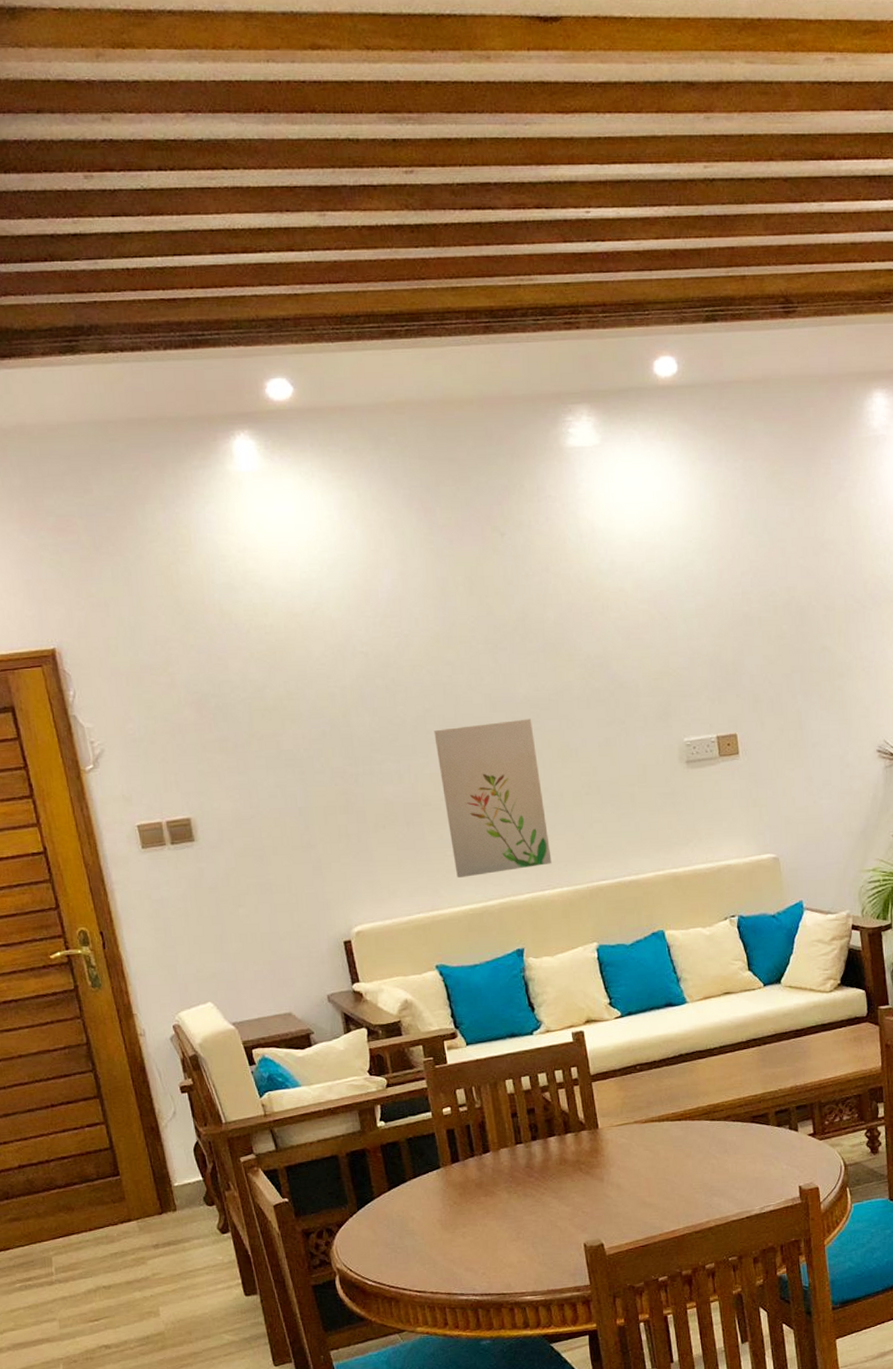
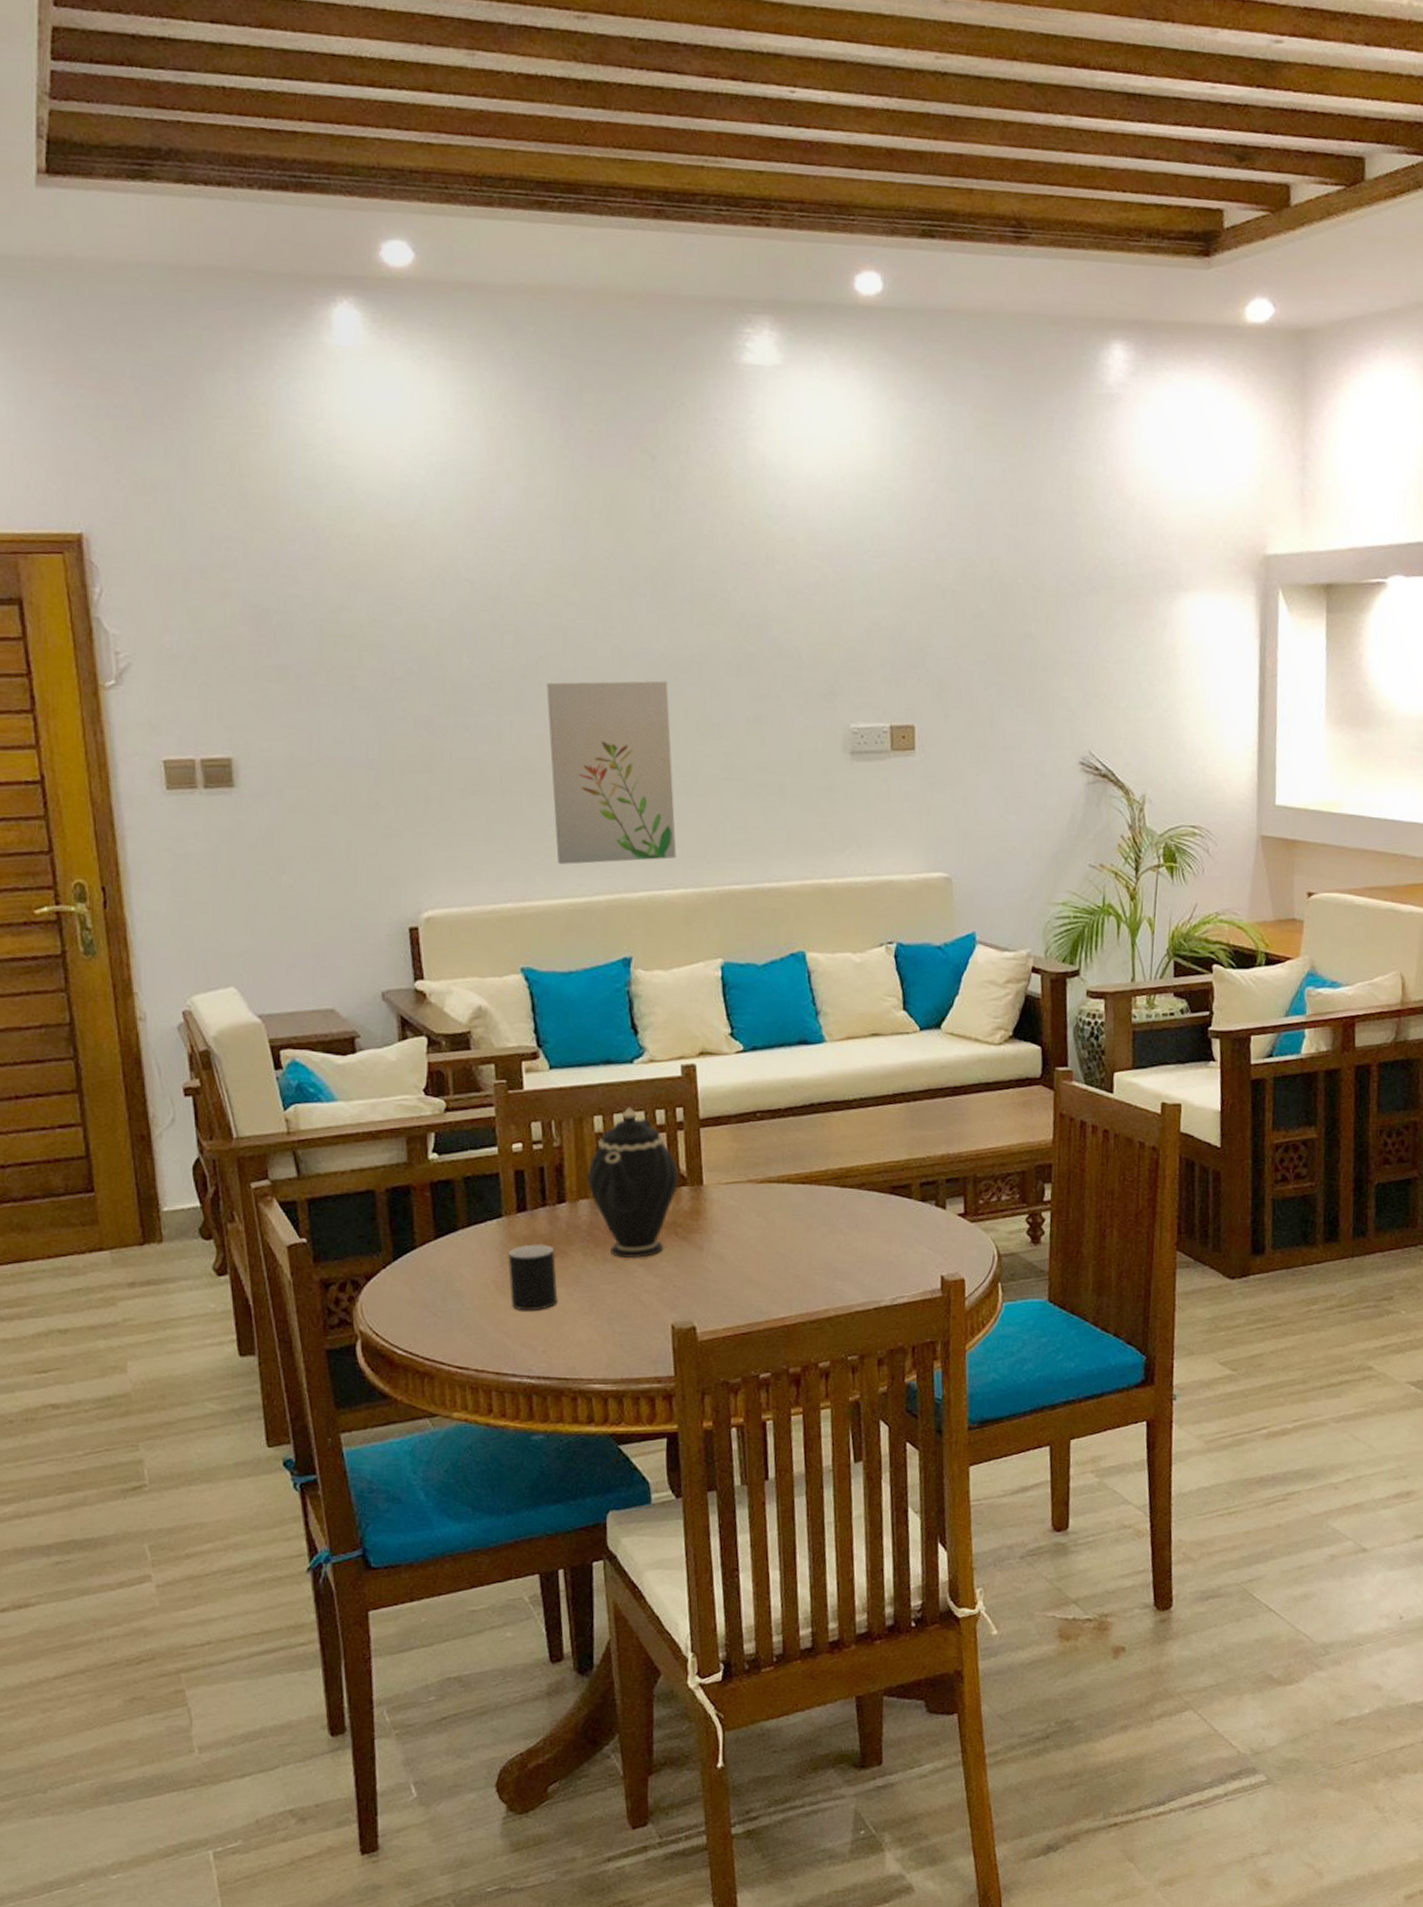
cup: none [447,1187,491,1242] -> present [508,1244,558,1311]
teapot: none [505,1070,578,1193] -> present [587,1107,678,1259]

